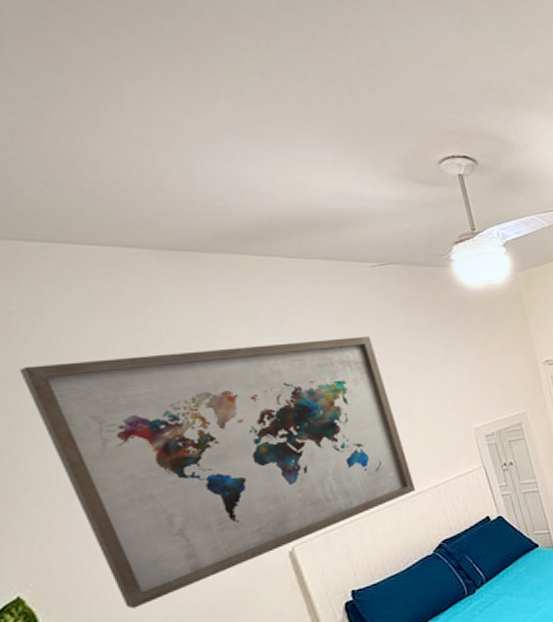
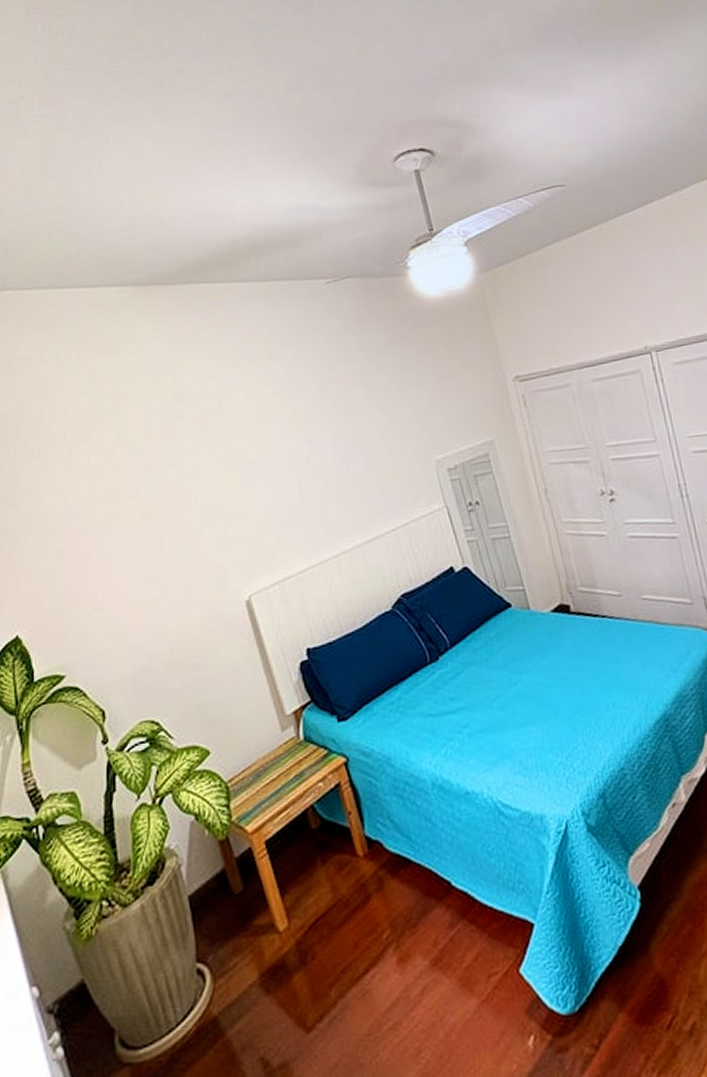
wall art: present [19,335,416,609] -> none [24,359,373,655]

